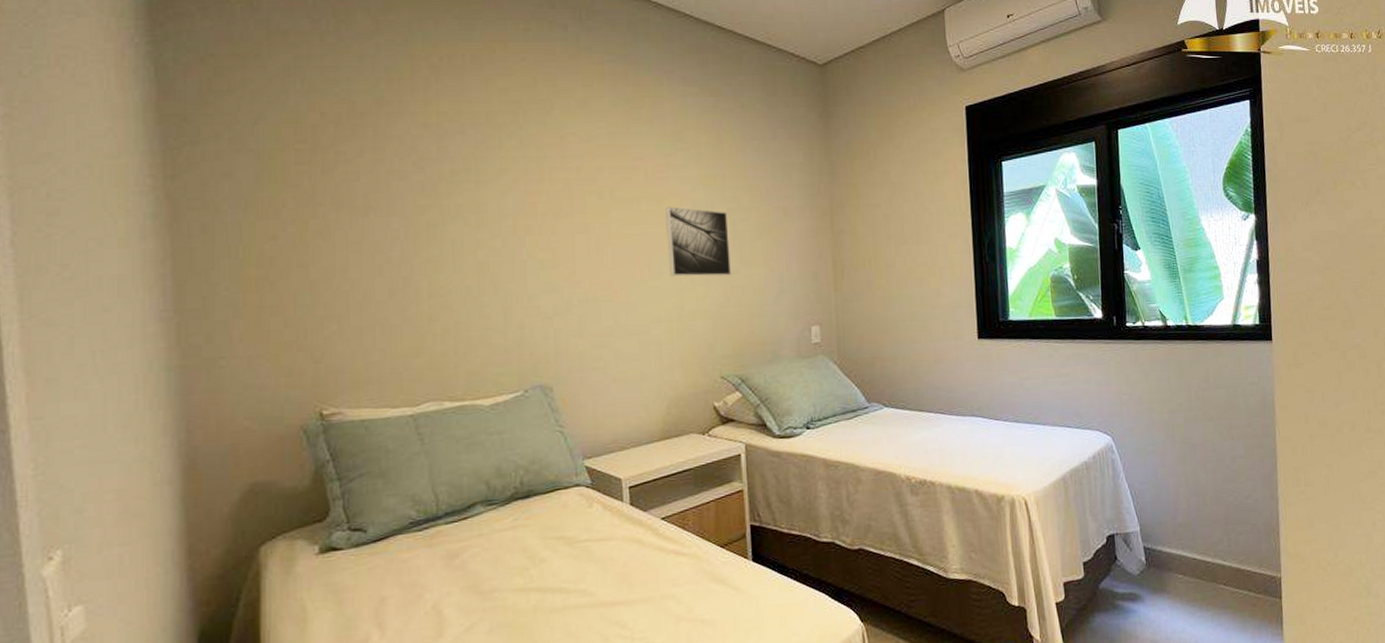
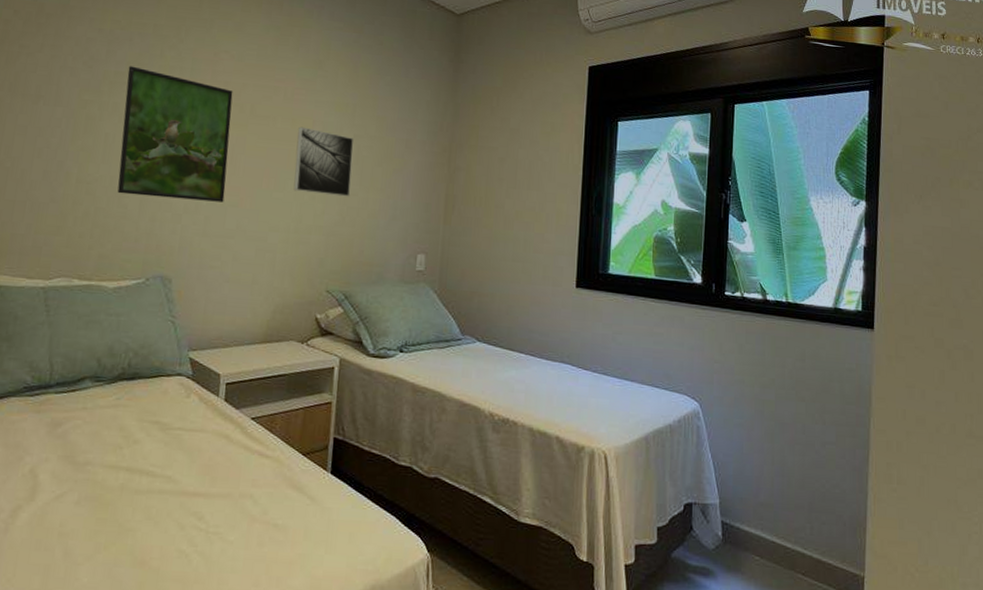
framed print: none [465,161,596,304] -> present [117,66,233,202]

